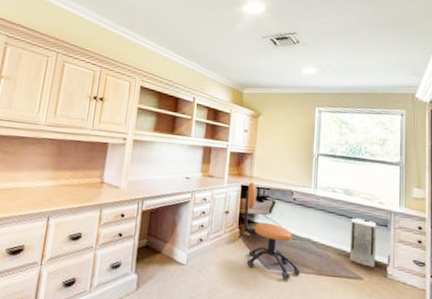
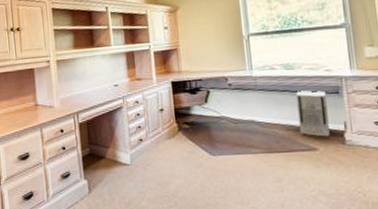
office chair: present [243,182,300,279] -> none [177,77,248,162]

